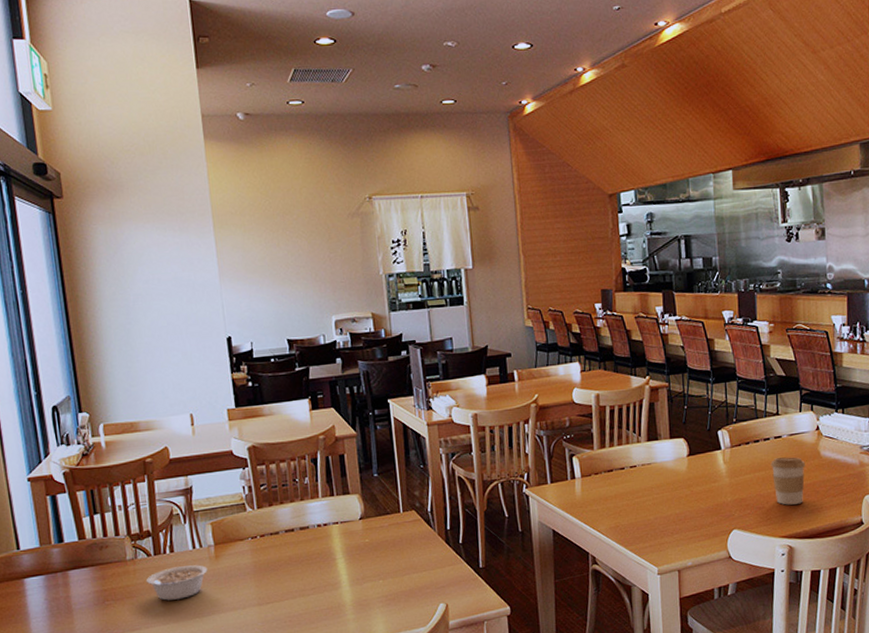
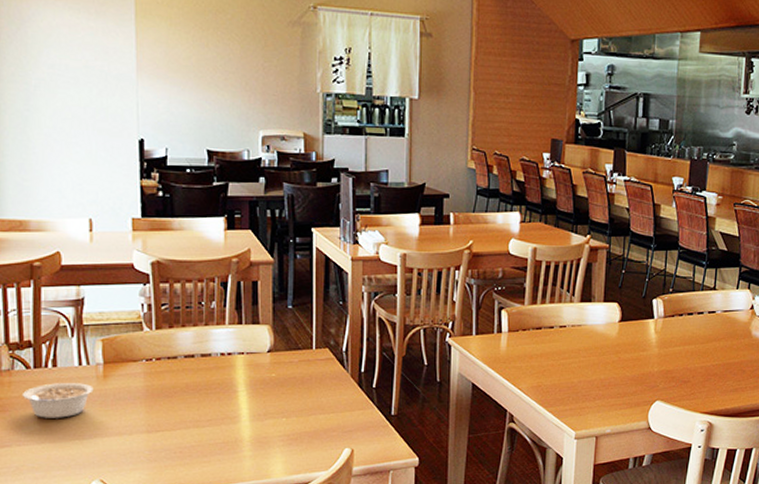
coffee cup: present [770,457,806,505] -> none [701,333,736,381]

